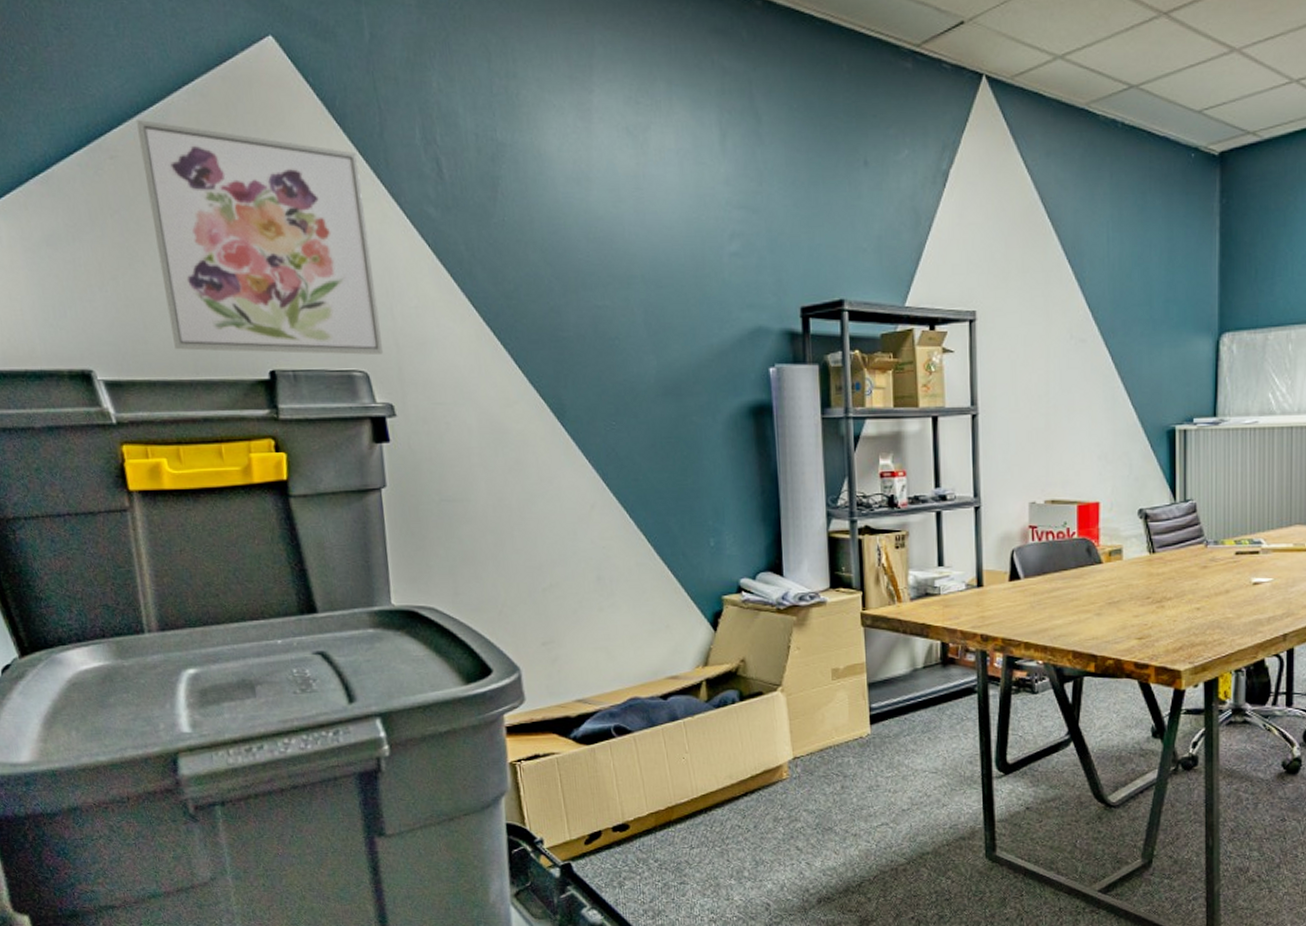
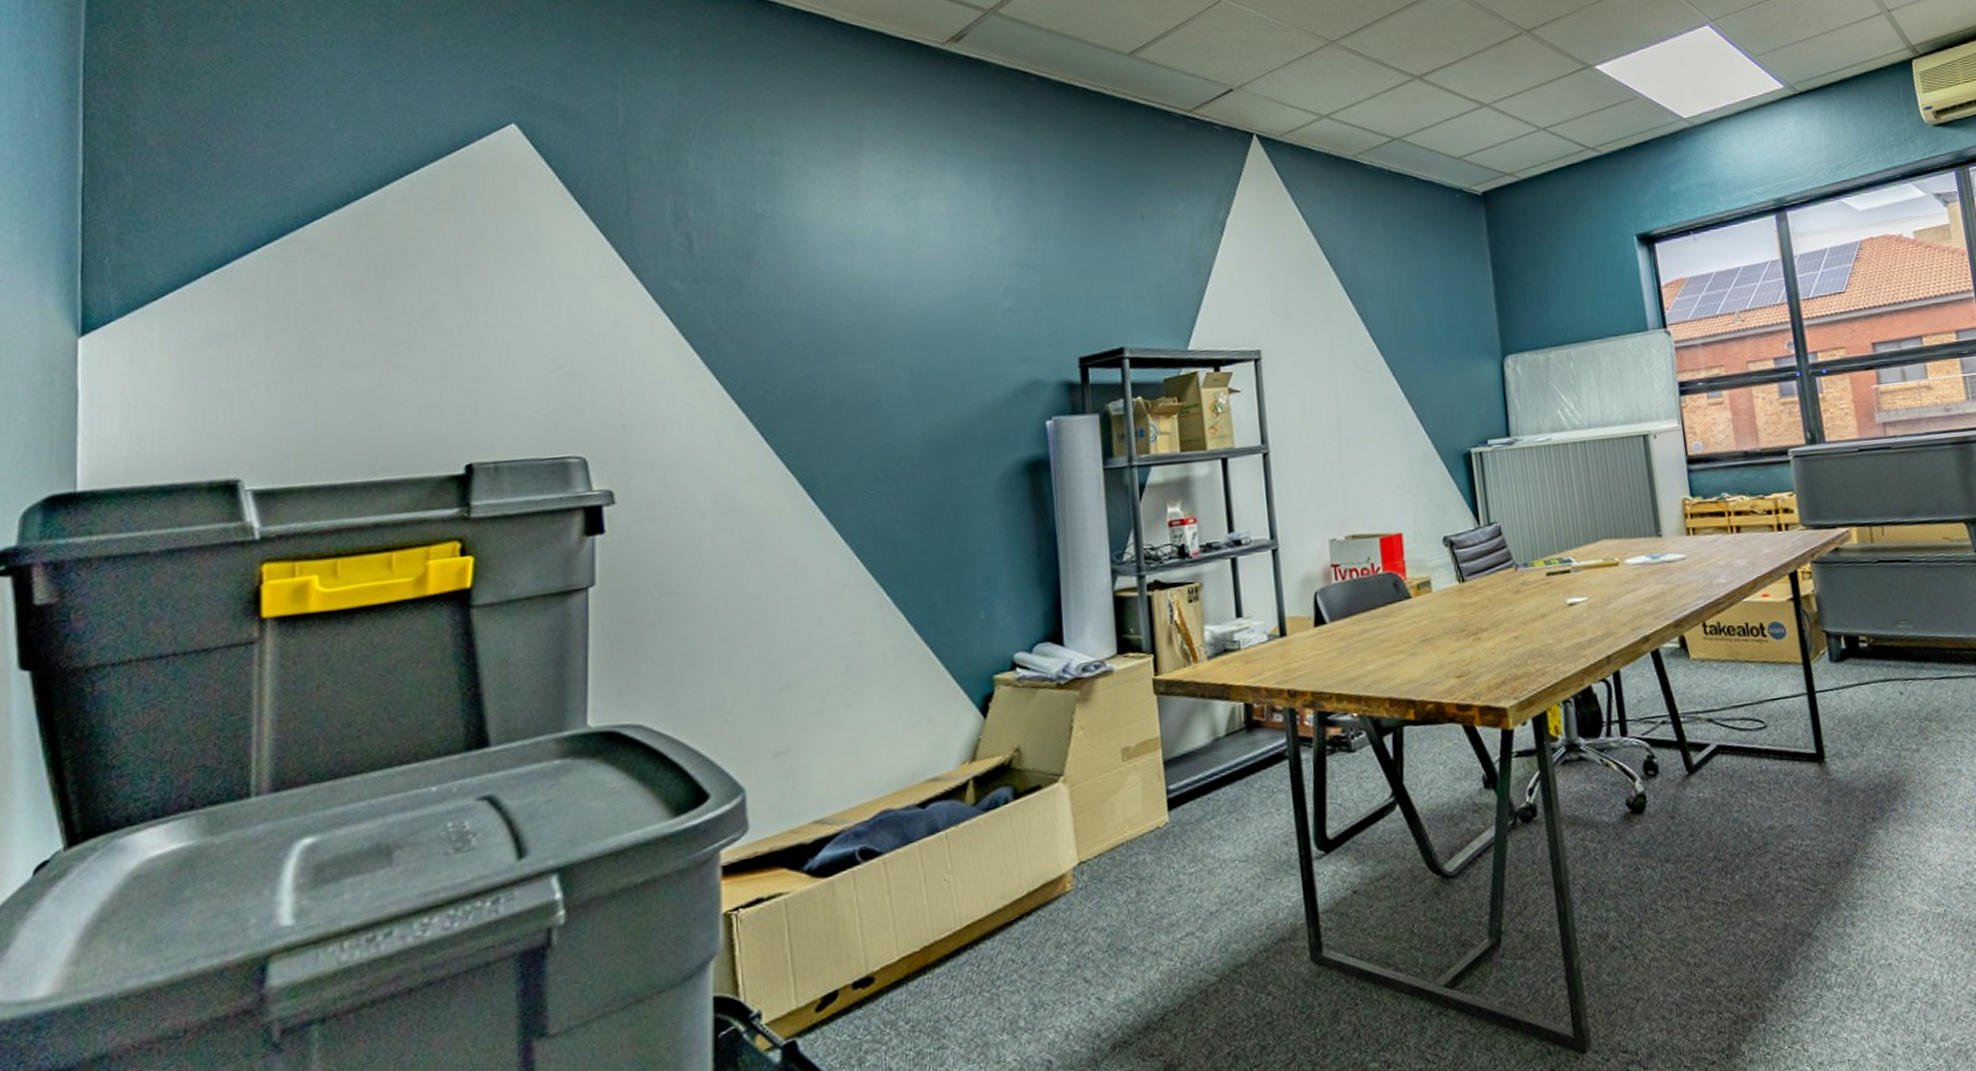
wall art: present [137,120,384,355] -> none [345,210,607,450]

